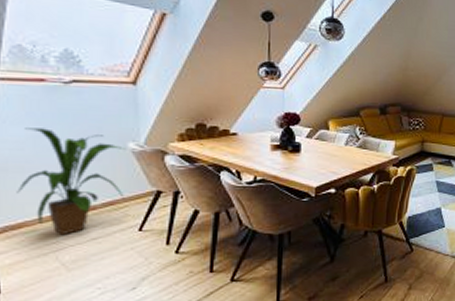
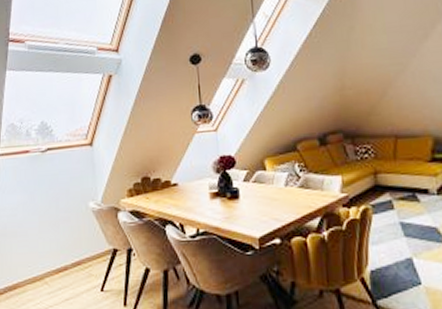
house plant: present [17,128,125,236] -> none [12,194,88,297]

